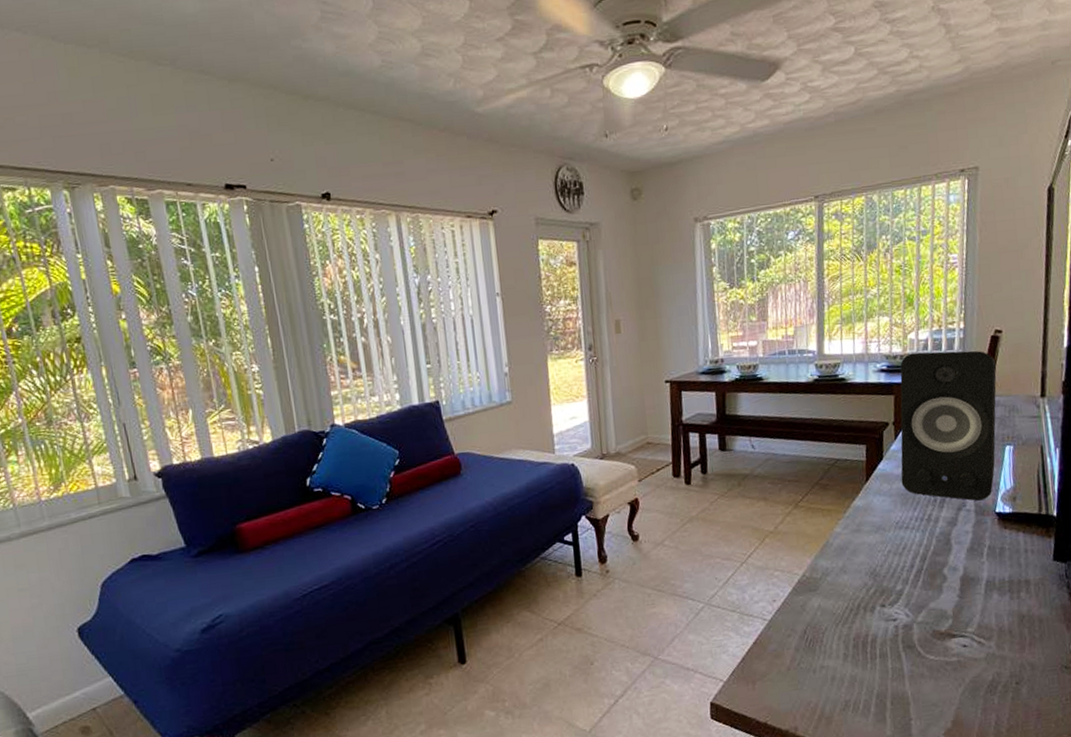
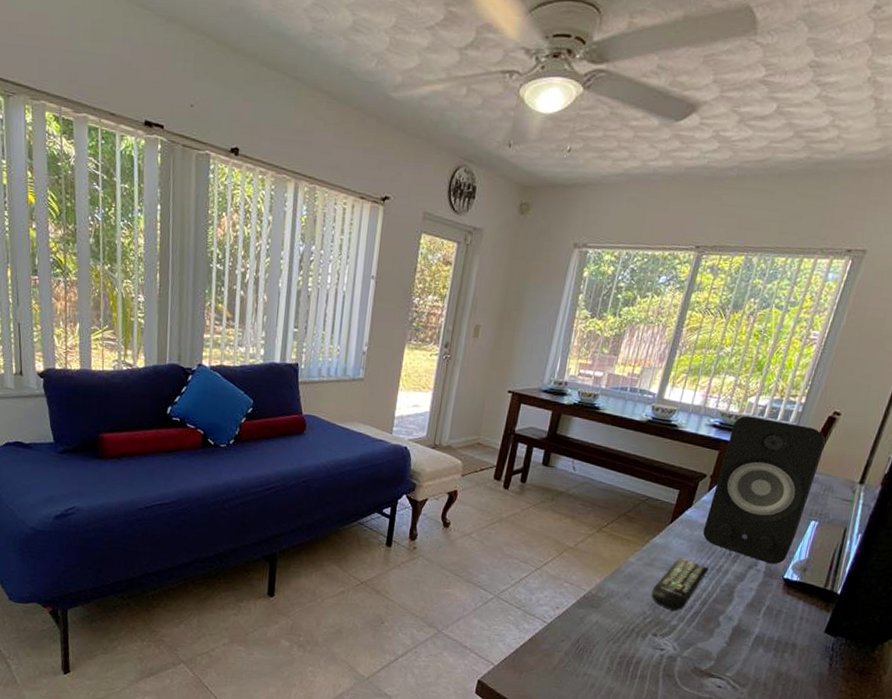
remote control: none [867,515,919,575] -> present [651,557,709,611]

